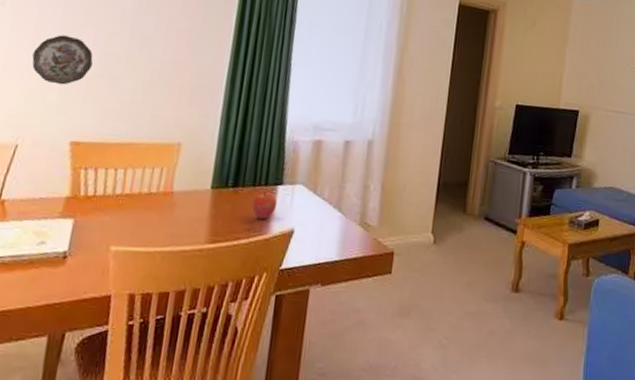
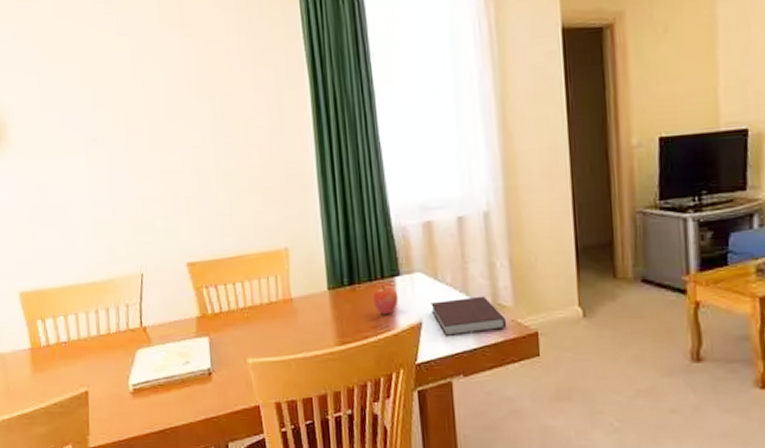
decorative plate: present [32,35,93,85] -> none [132,159,187,209]
notebook: none [304,213,370,247] -> present [431,296,507,336]

